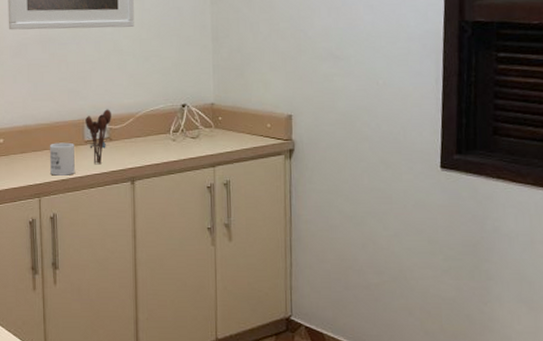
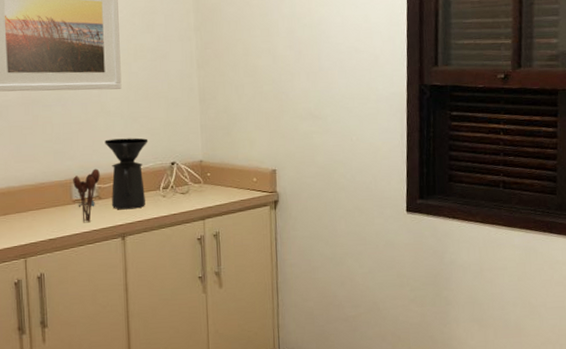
mug: present [50,142,75,176] -> none [36,202,63,236]
coffee maker: none [116,77,160,153] -> present [105,137,148,210]

